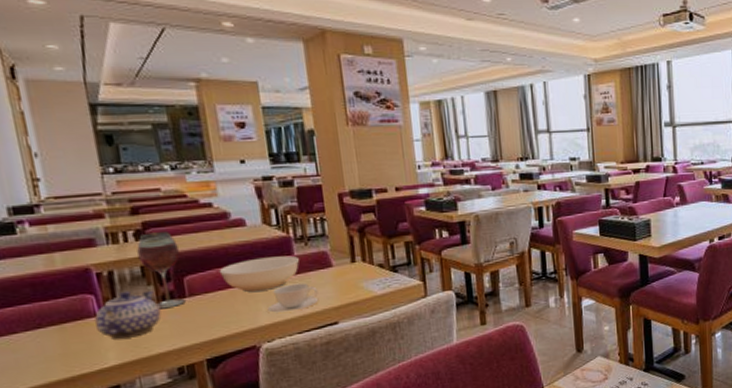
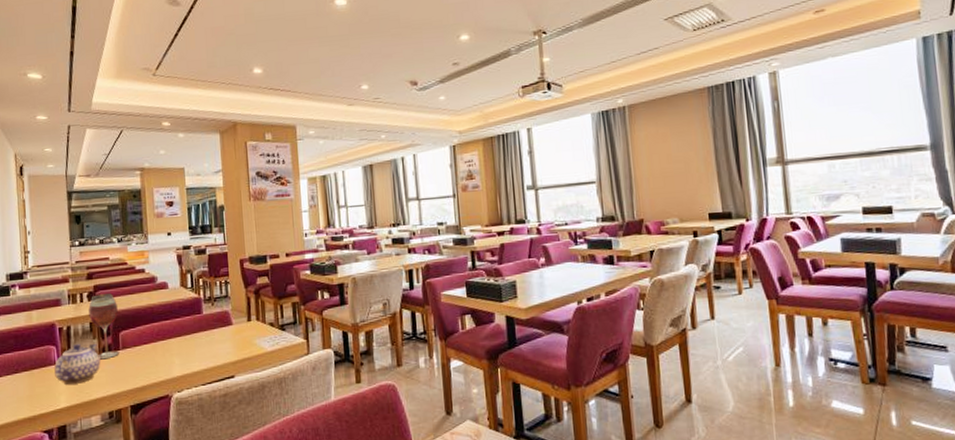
bowl: present [219,255,300,293] -> none [145,314,207,347]
teacup: present [267,283,319,313] -> none [179,339,220,366]

